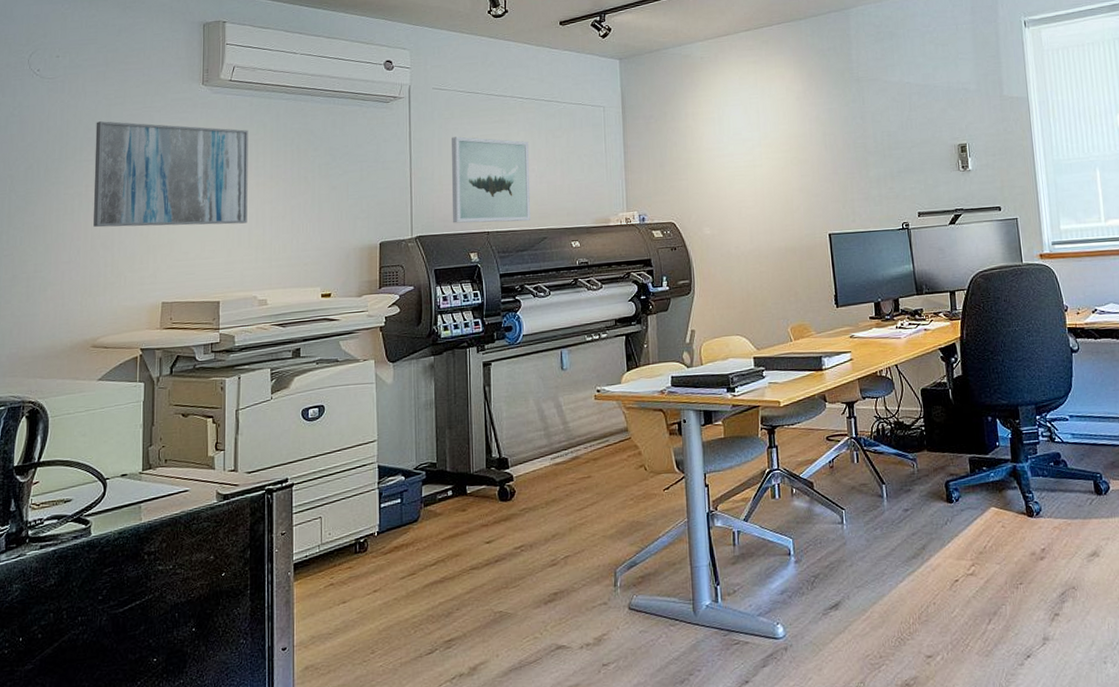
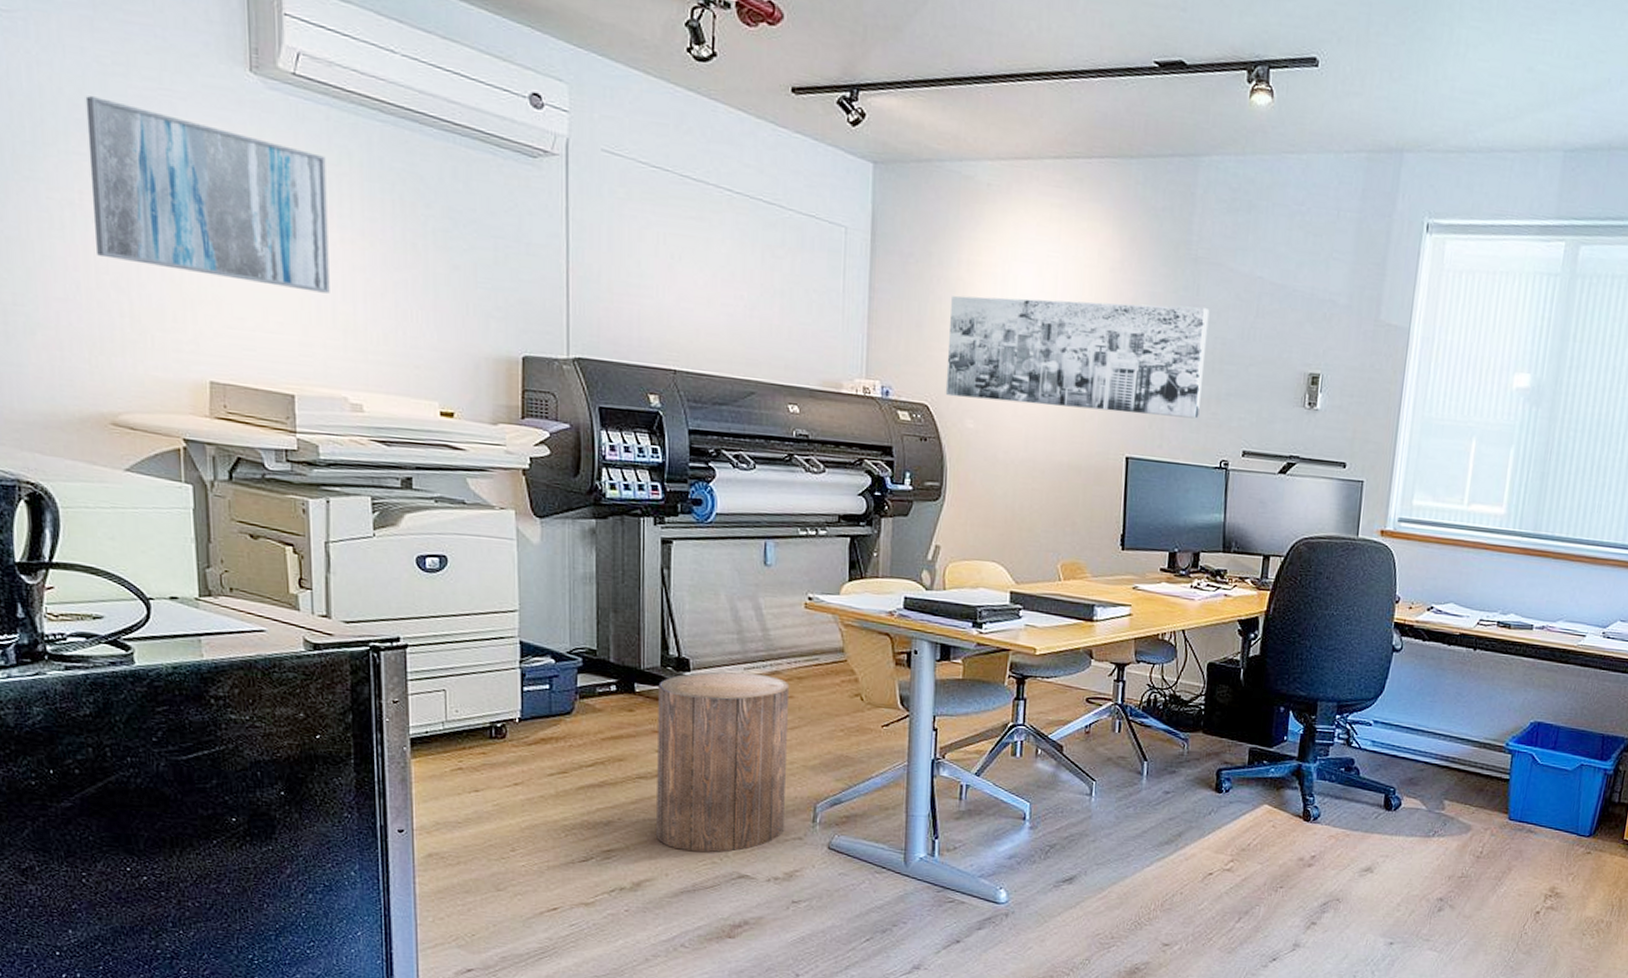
wall art: present [451,136,530,224] -> none [625,227,738,366]
stool: none [485,461,591,631] -> present [656,671,790,853]
wall art: none [684,112,880,213] -> present [945,295,1210,419]

